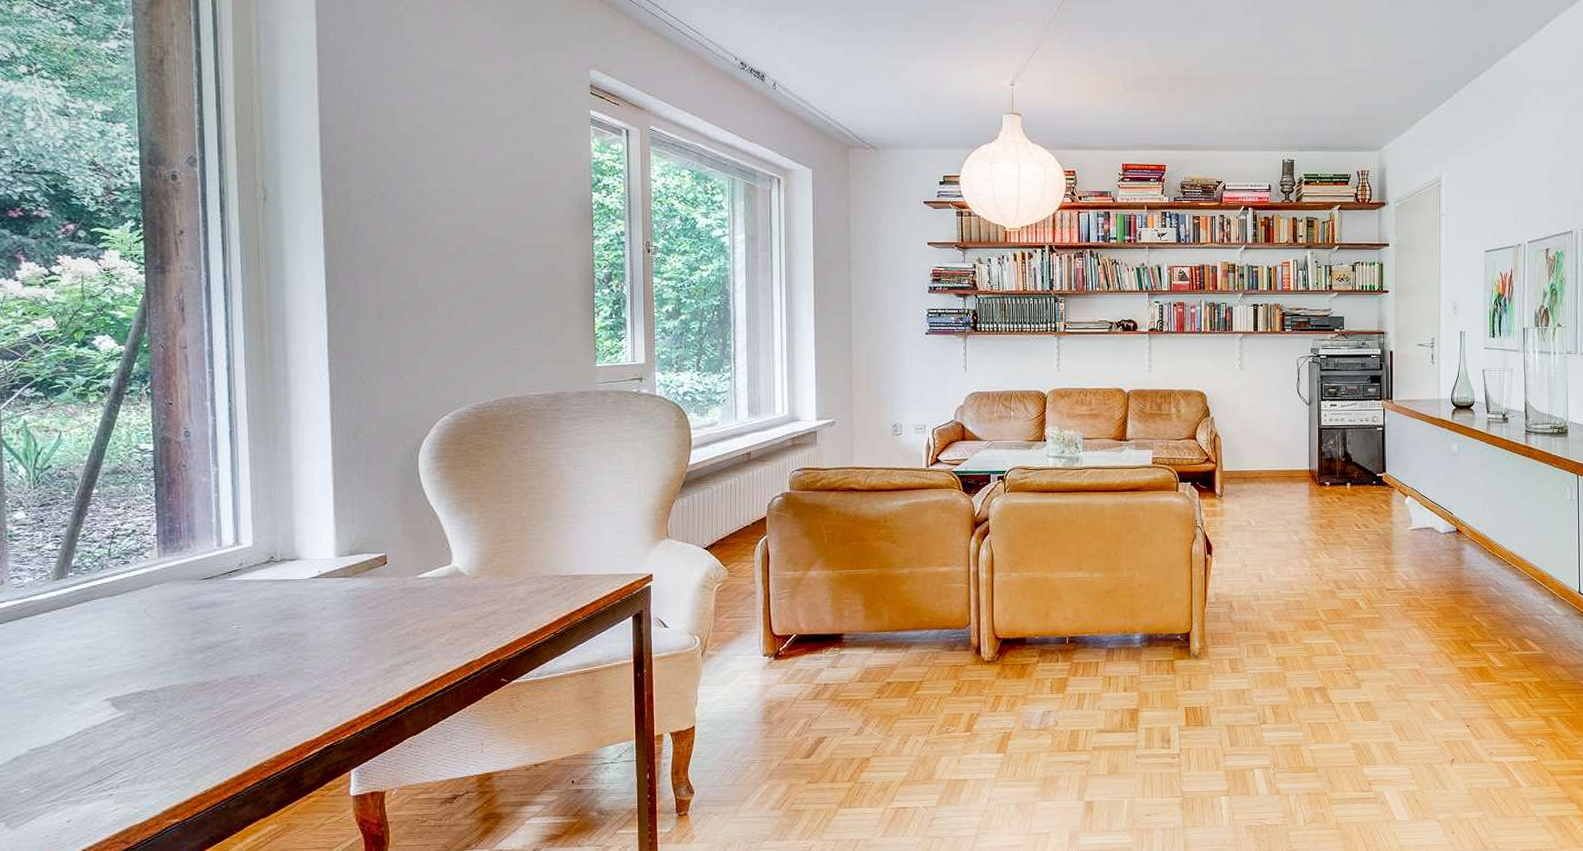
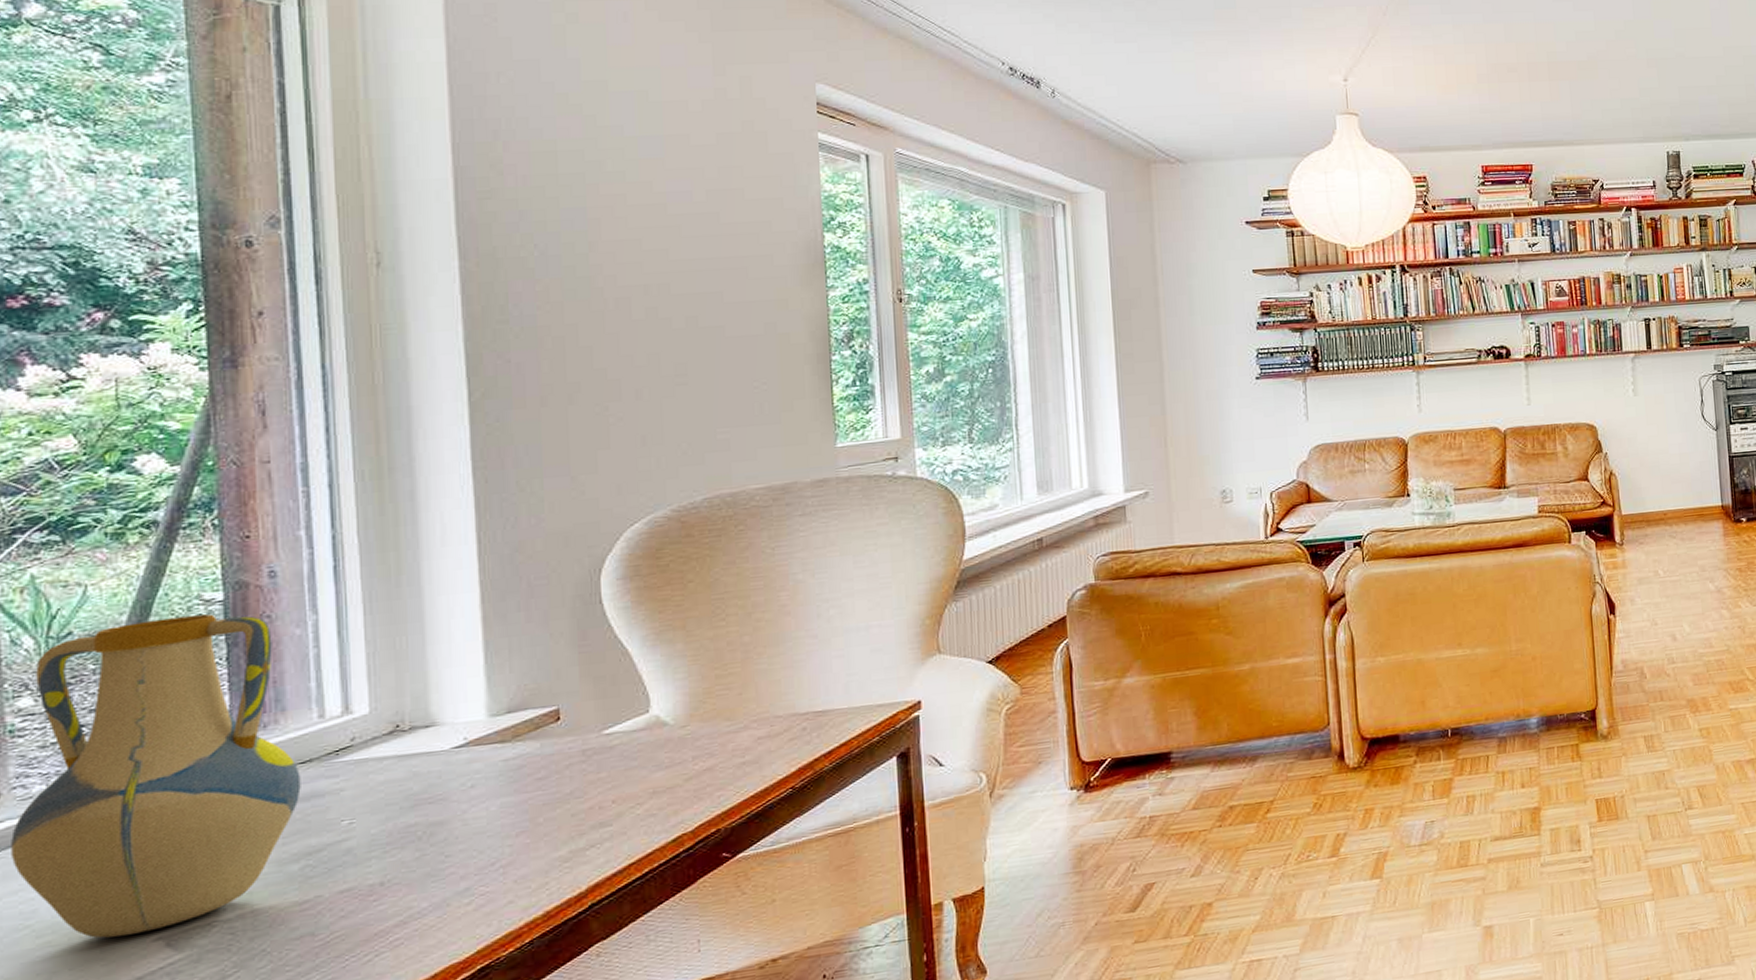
vase: none [10,461,205,695] -> present [11,614,301,938]

